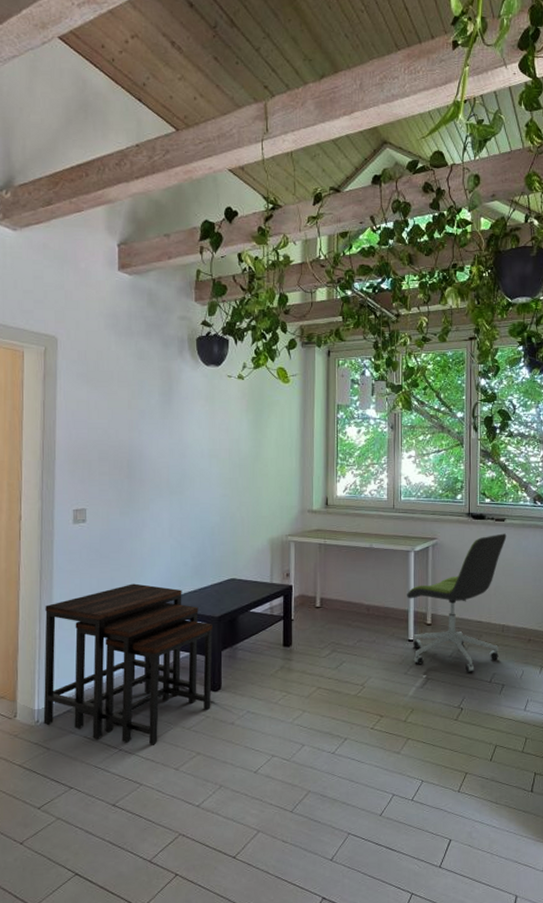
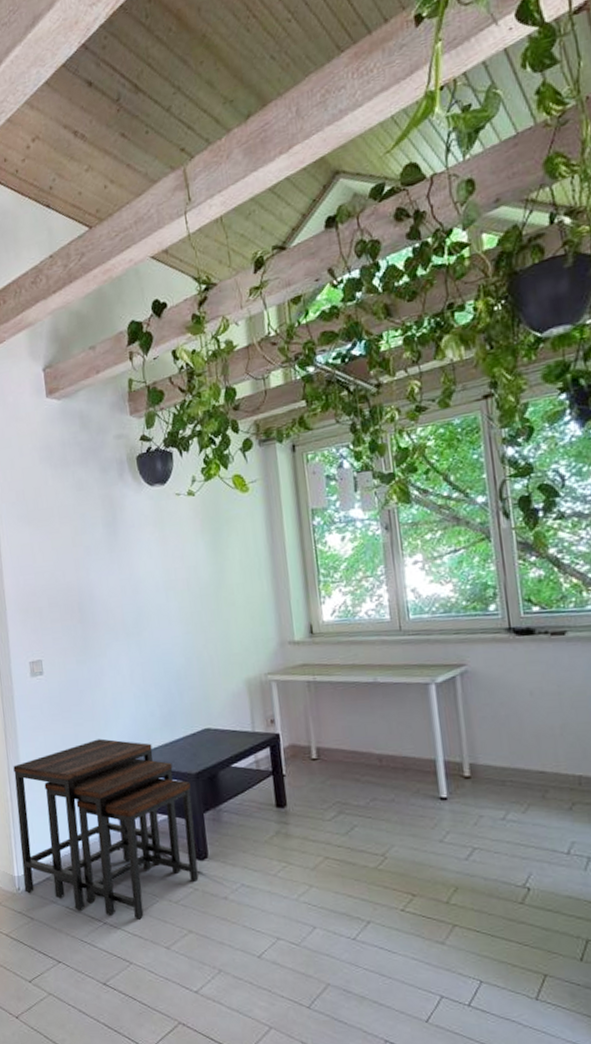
office chair: present [407,533,507,673] -> none [431,651,577,842]

